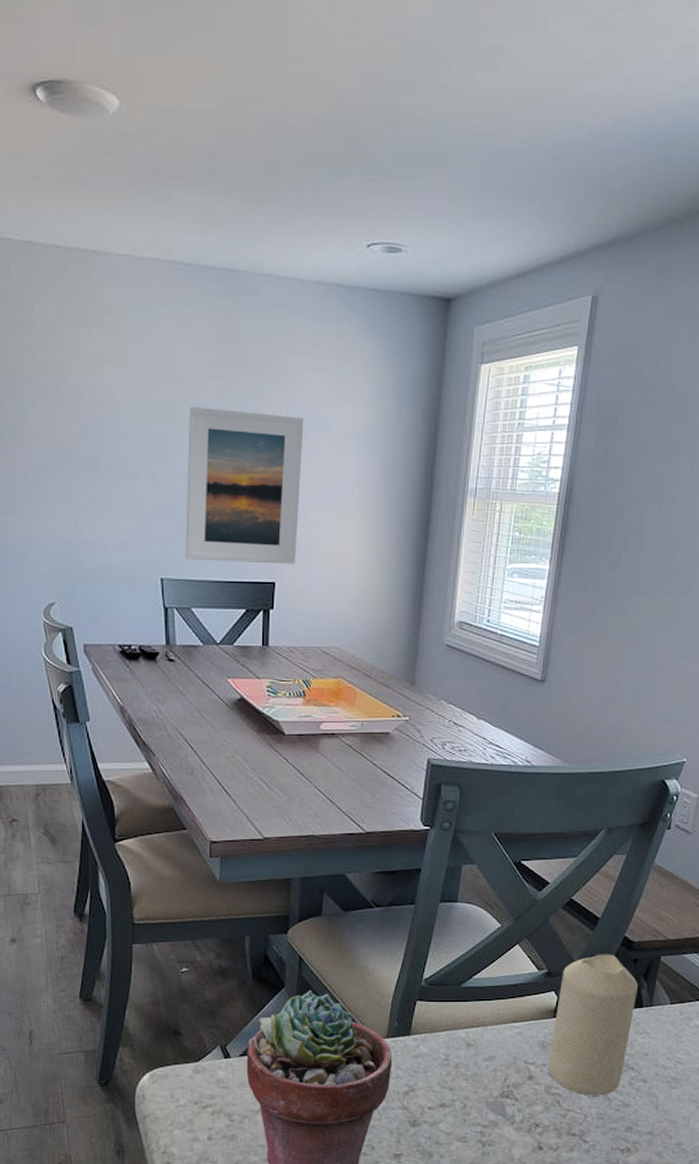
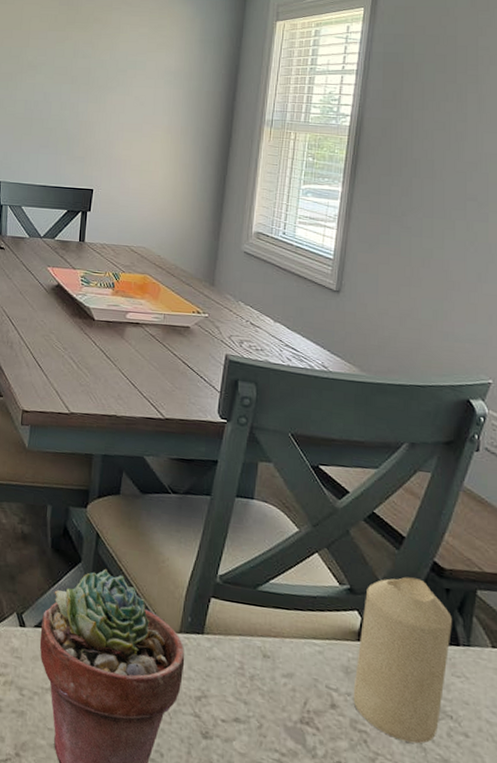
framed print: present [185,407,304,565] -> none [20,51,124,176]

